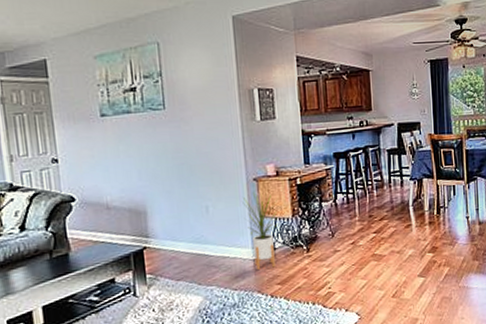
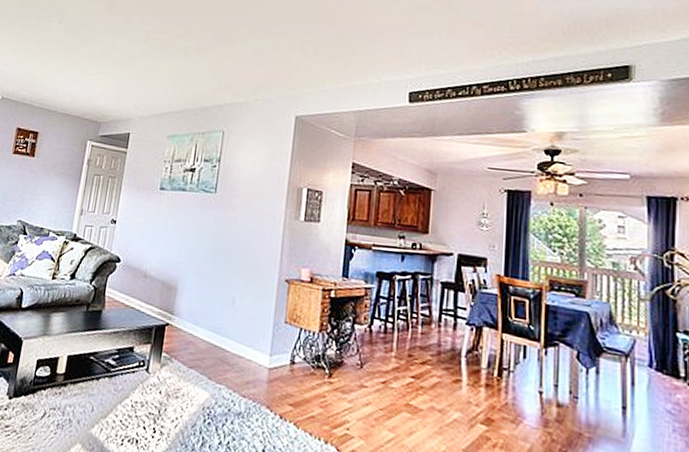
house plant: present [242,192,281,270] -> none [270,294,308,384]

